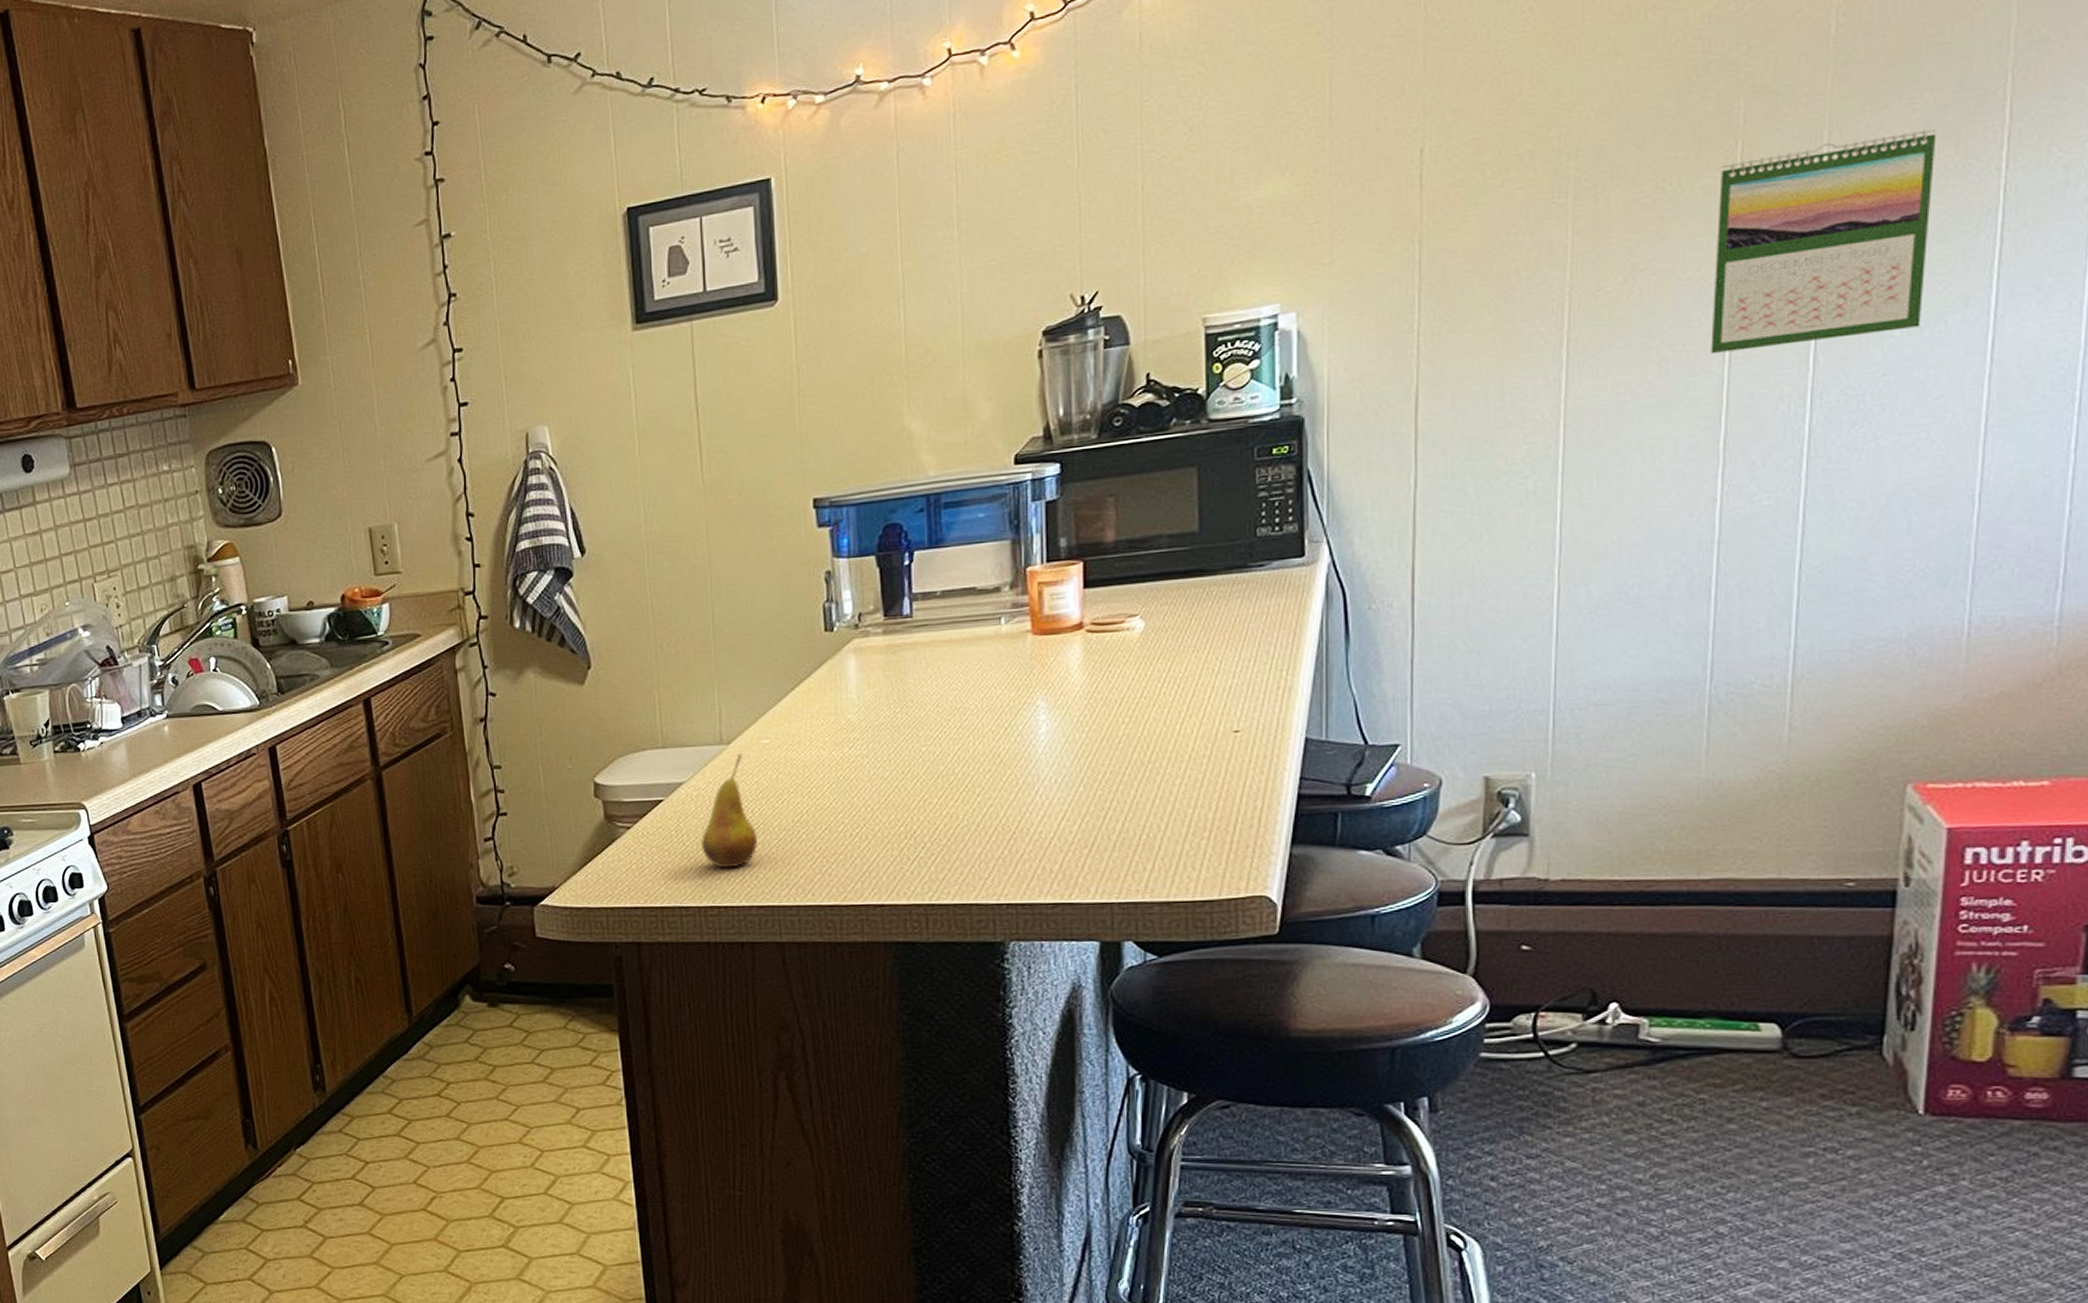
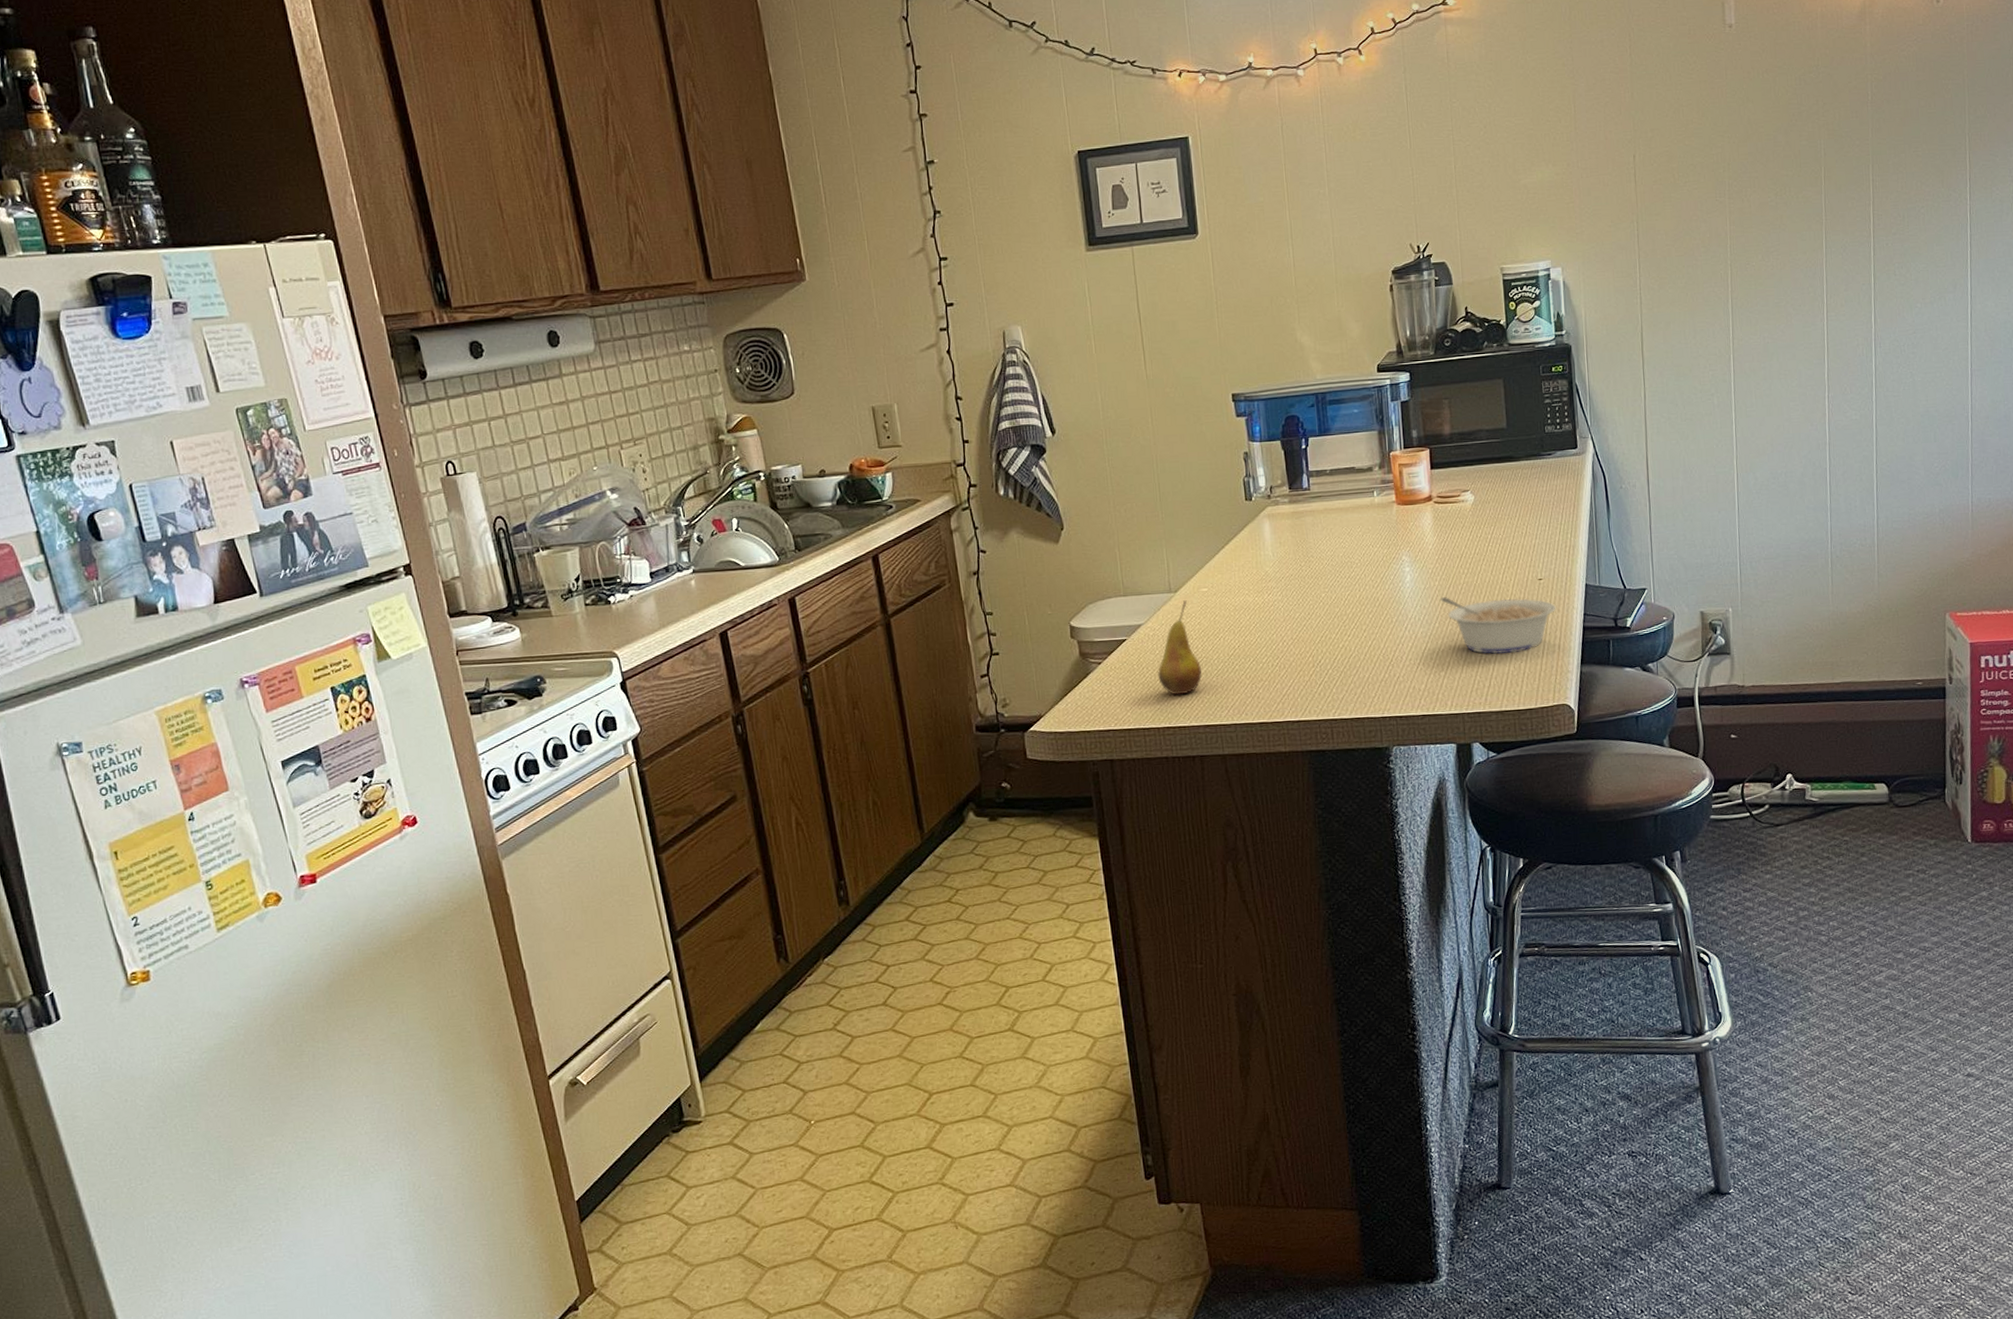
legume: none [1088,753,1258,829] -> present [1440,597,1556,655]
calendar: present [1711,128,1937,353] -> none [1813,169,1932,312]

